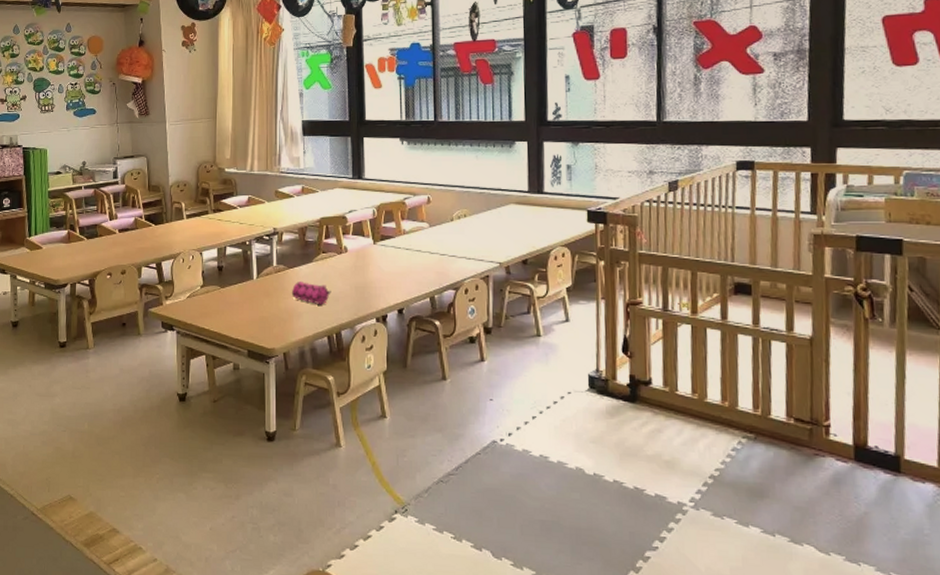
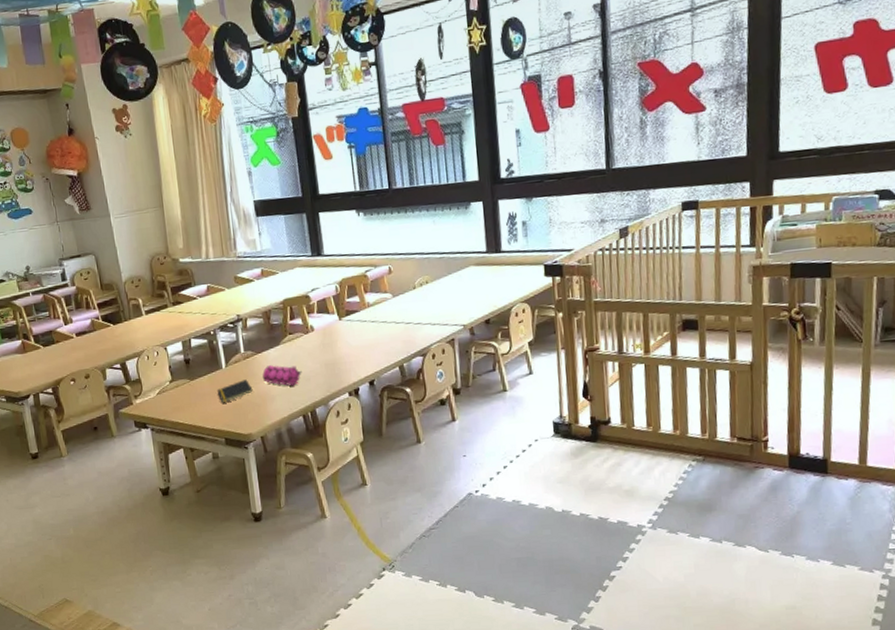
notepad: none [245,293,281,314] -> present [216,379,253,403]

